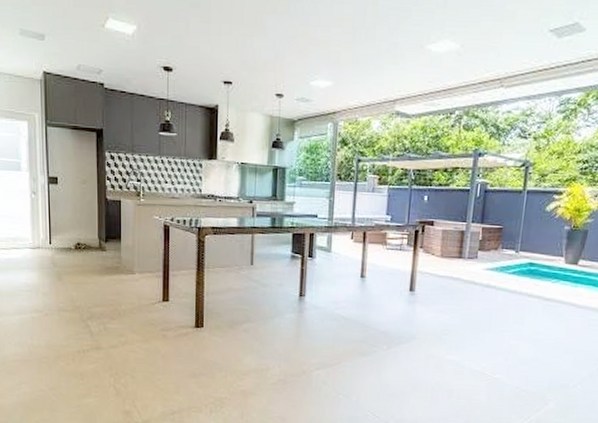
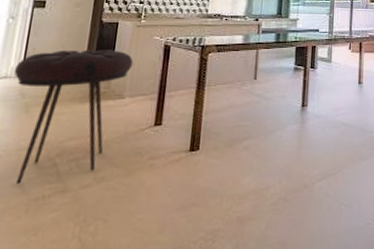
stool: none [45,226,138,339] -> present [14,49,134,185]

